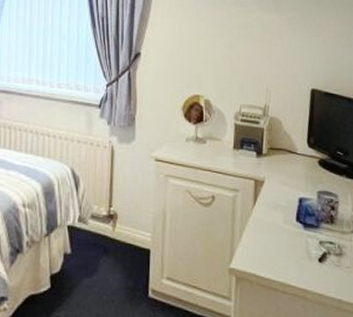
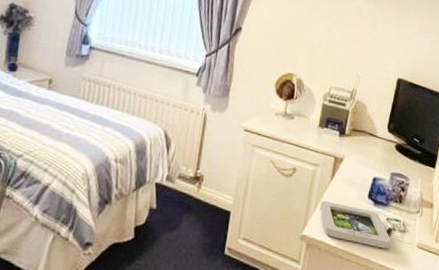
picture frame: none [246,229,328,276] -> present [320,201,391,249]

